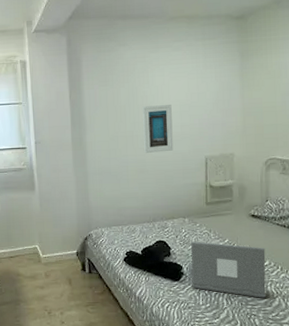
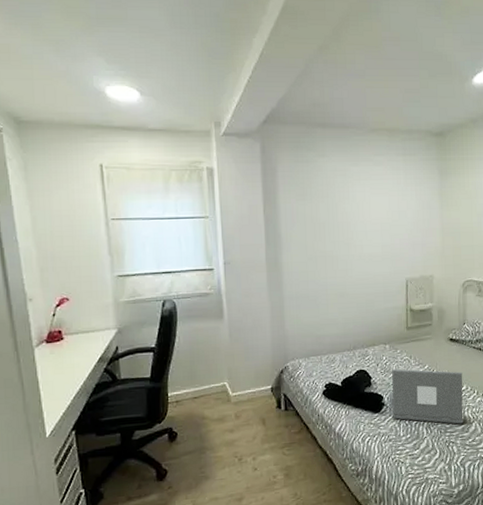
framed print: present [142,105,174,154] -> none [343,223,374,276]

